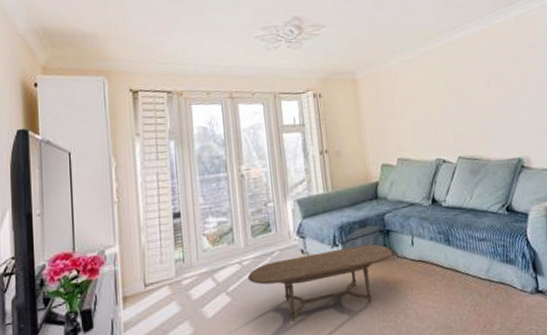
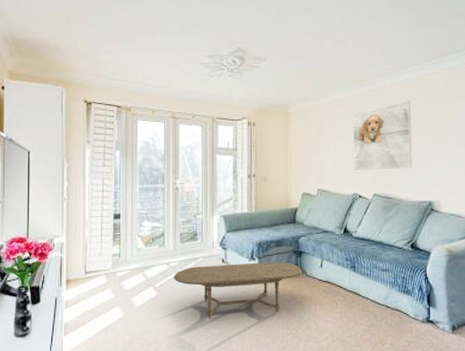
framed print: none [424,53,495,133] -> present [352,100,412,170]

